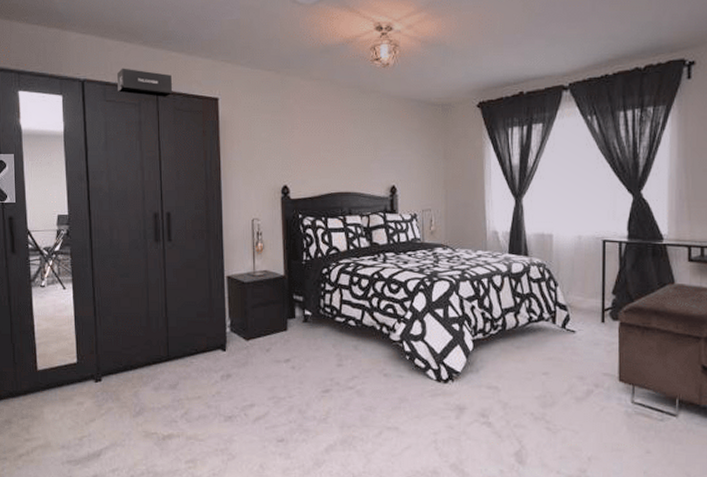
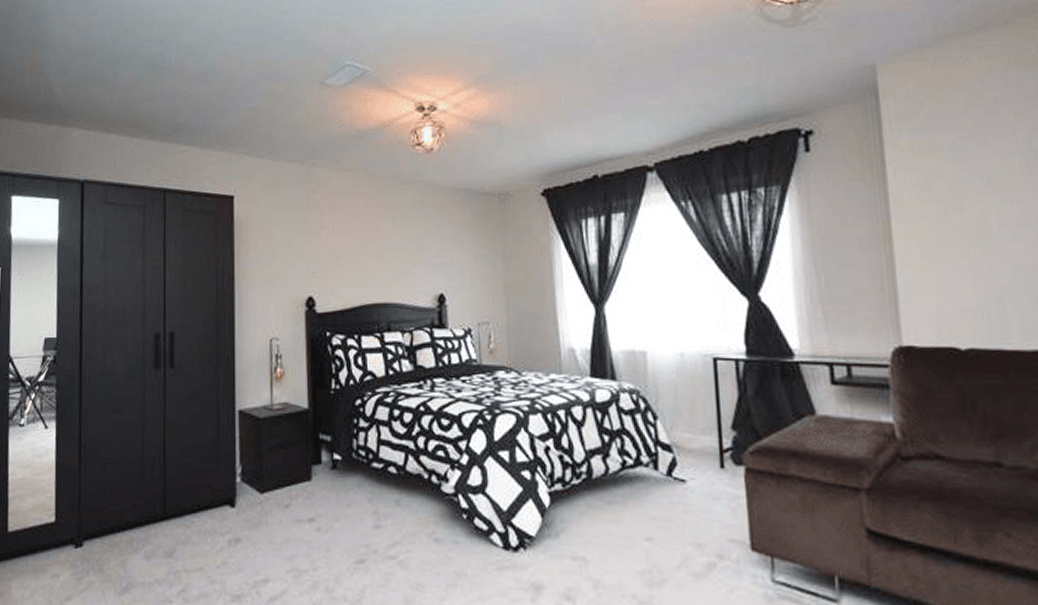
box: present [117,68,173,97] -> none [121,165,183,197]

